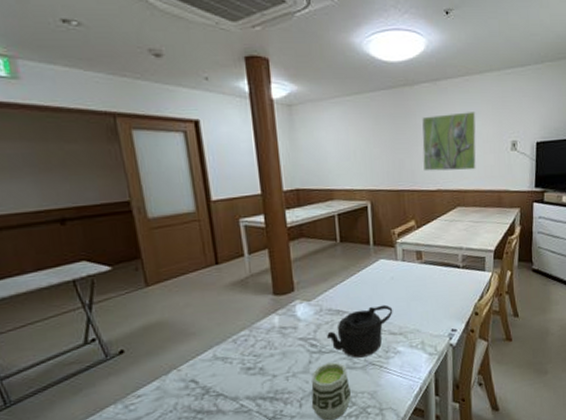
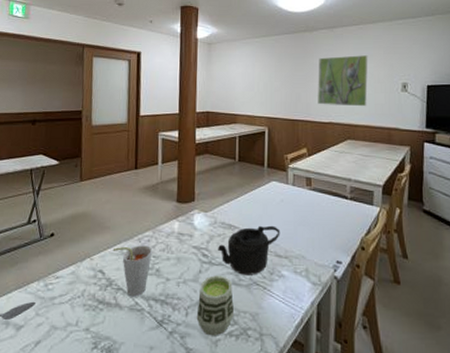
cup: none [203,345,253,401] -> present [112,245,153,297]

